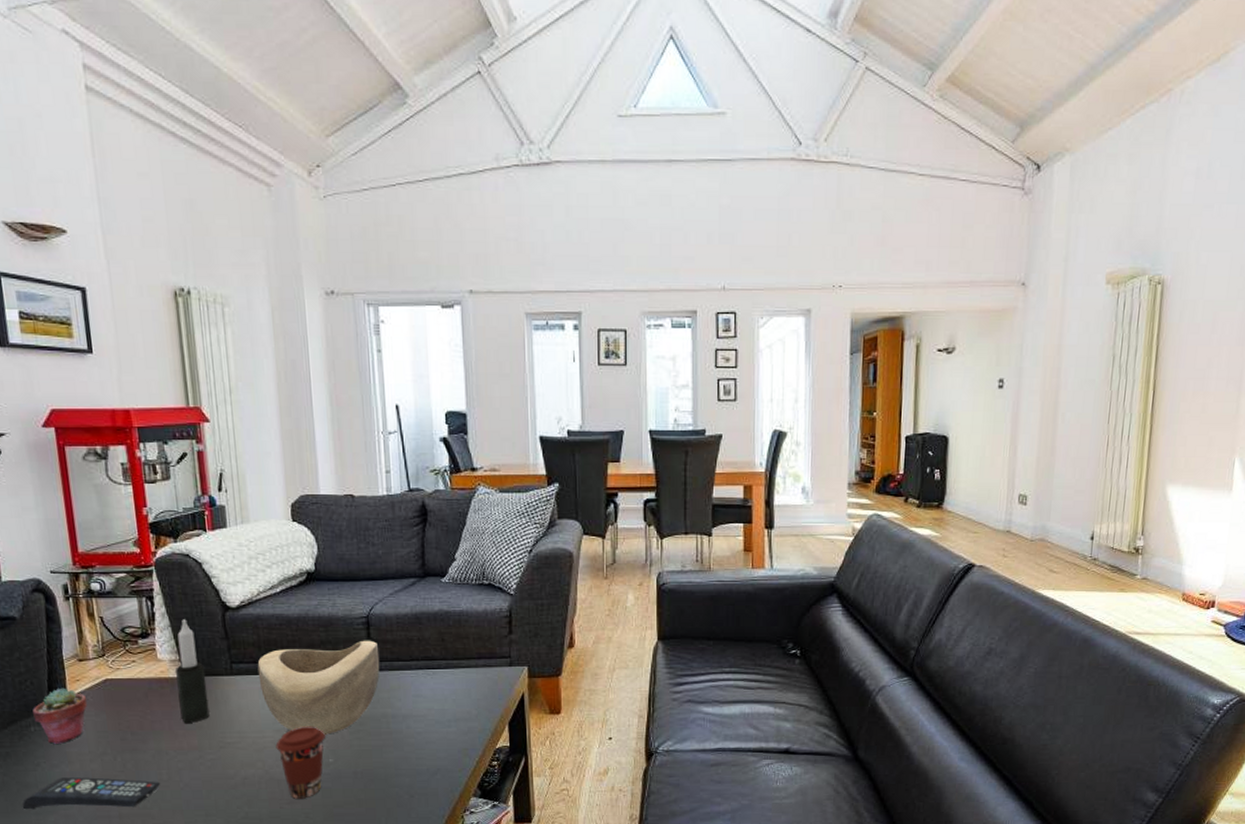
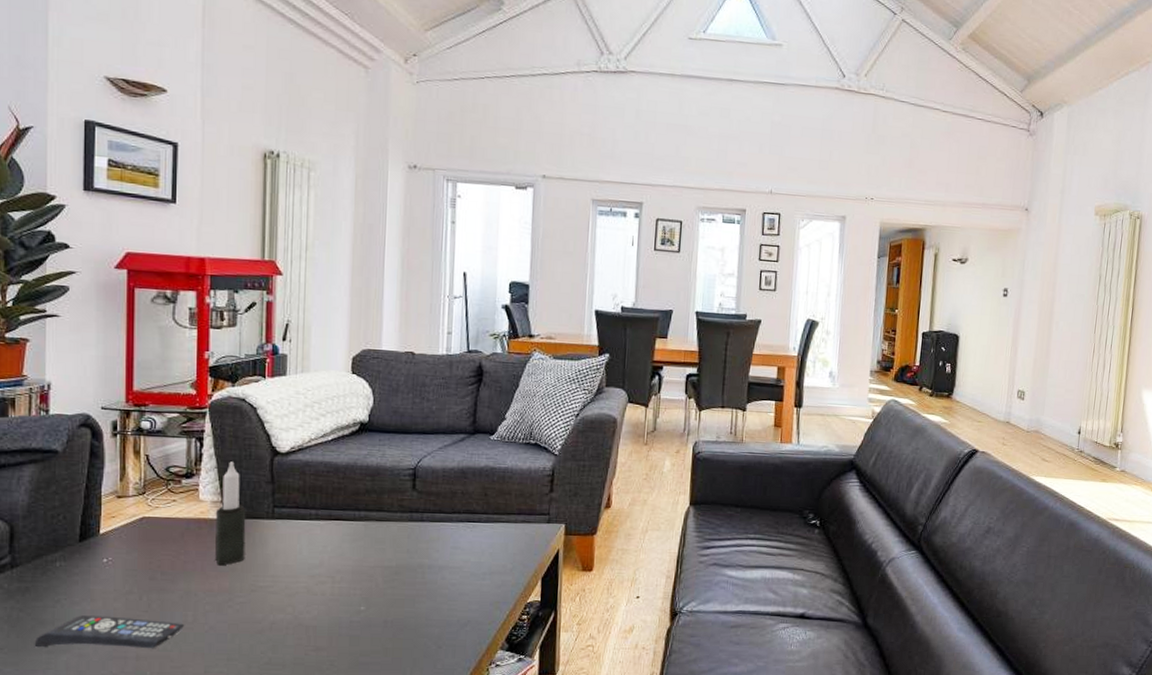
potted succulent: present [32,688,88,745] -> none [61,523,120,582]
decorative bowl: present [257,640,380,734] -> none [299,491,423,582]
coffee cup: present [275,726,325,799] -> none [308,573,359,646]

